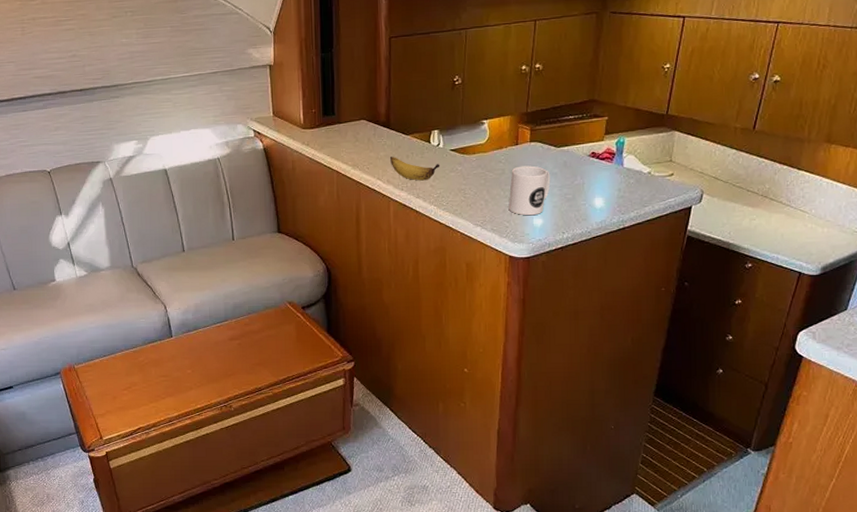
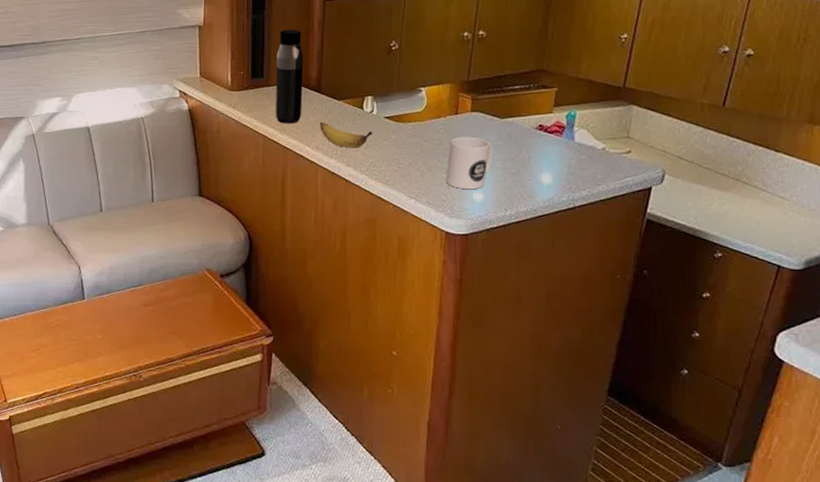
water bottle: none [346,66,373,160] -> present [276,29,304,124]

